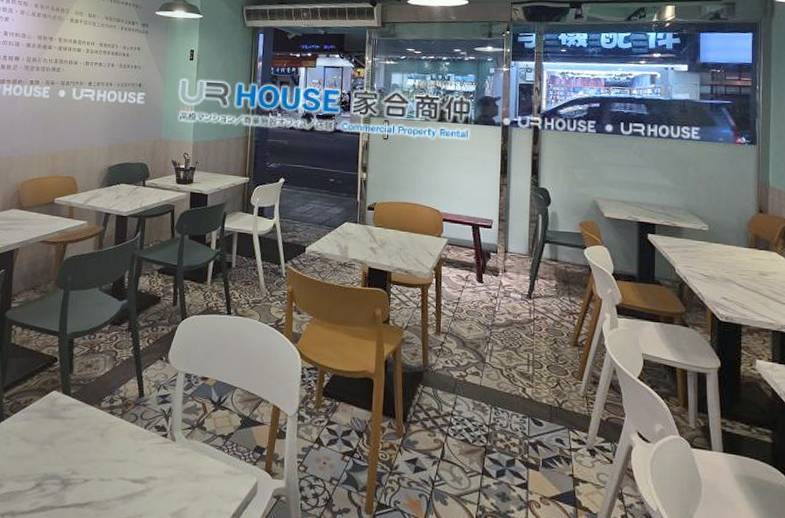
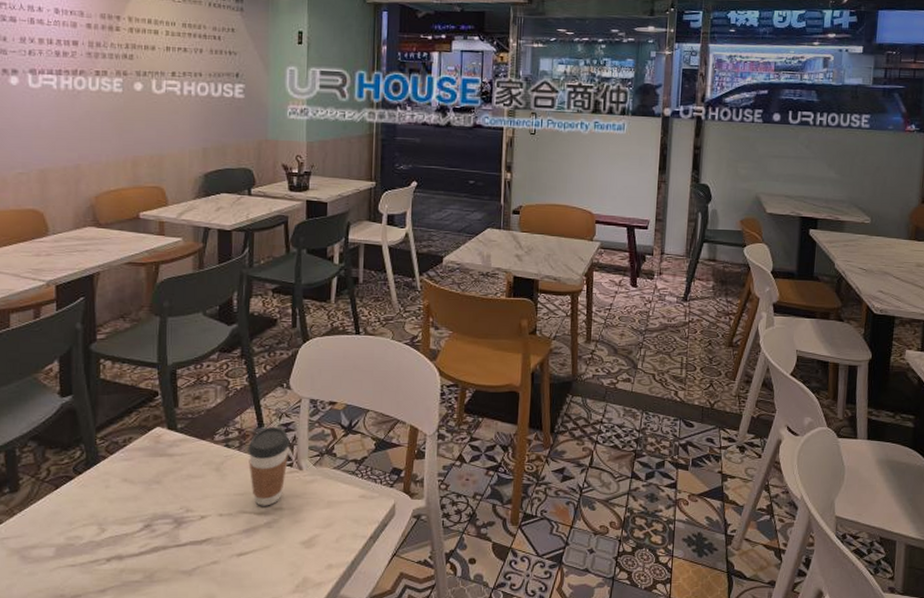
coffee cup: none [129,398,166,475] -> present [248,427,290,506]

